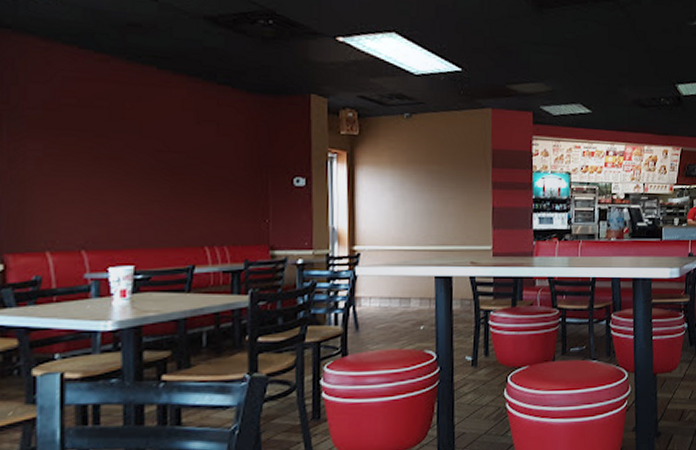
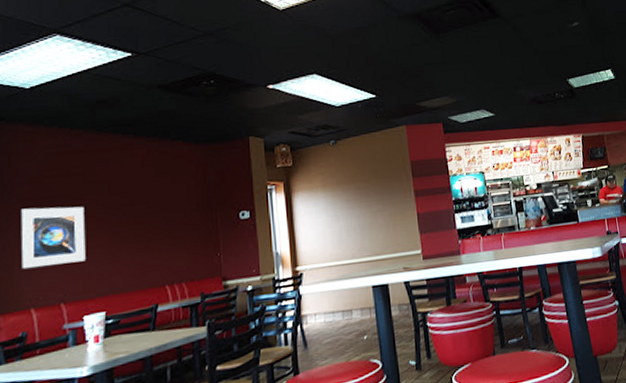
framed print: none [32,138,112,208] -> present [20,206,86,270]

